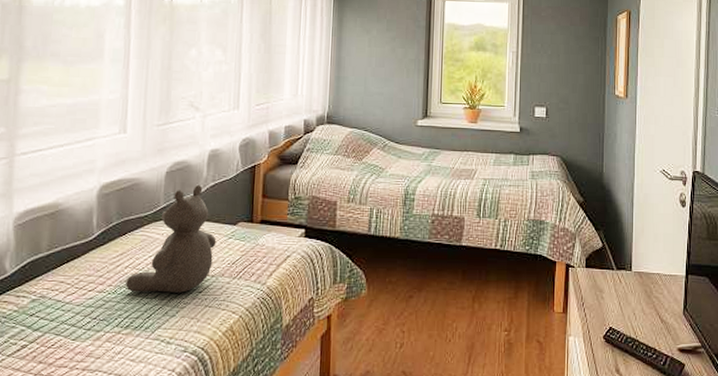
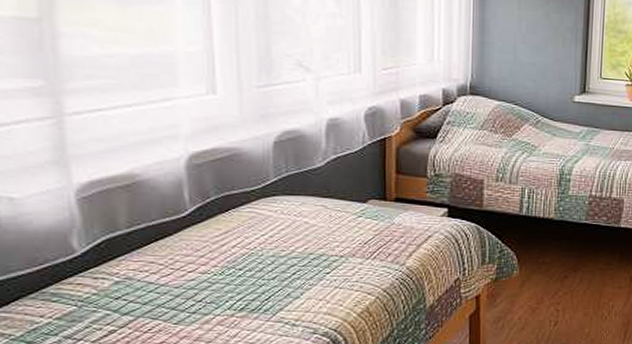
teddy bear: present [126,184,217,293] -> none [235,156,343,274]

